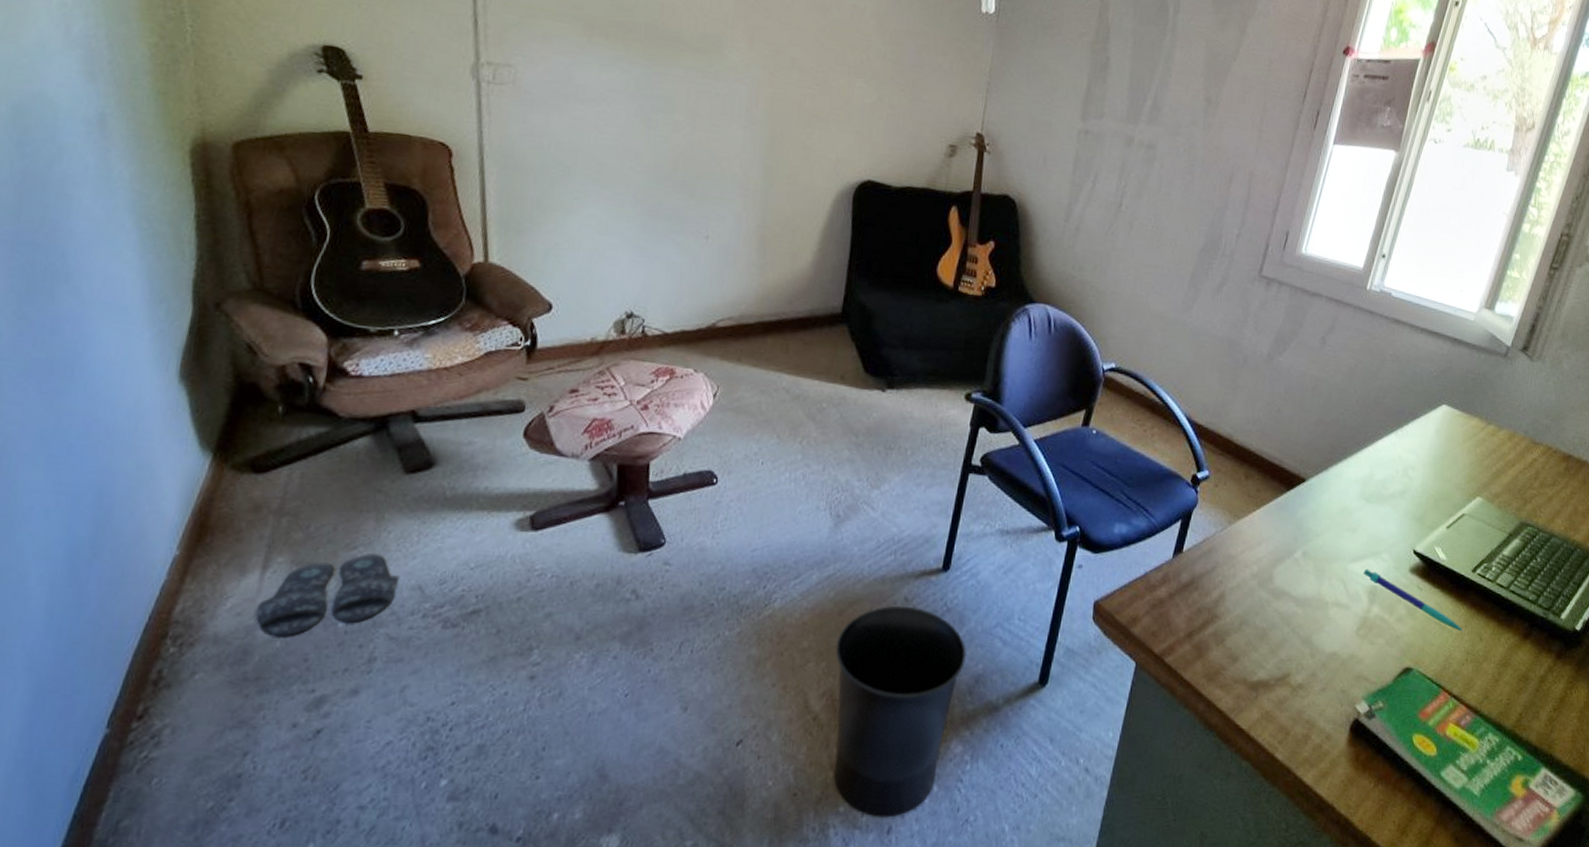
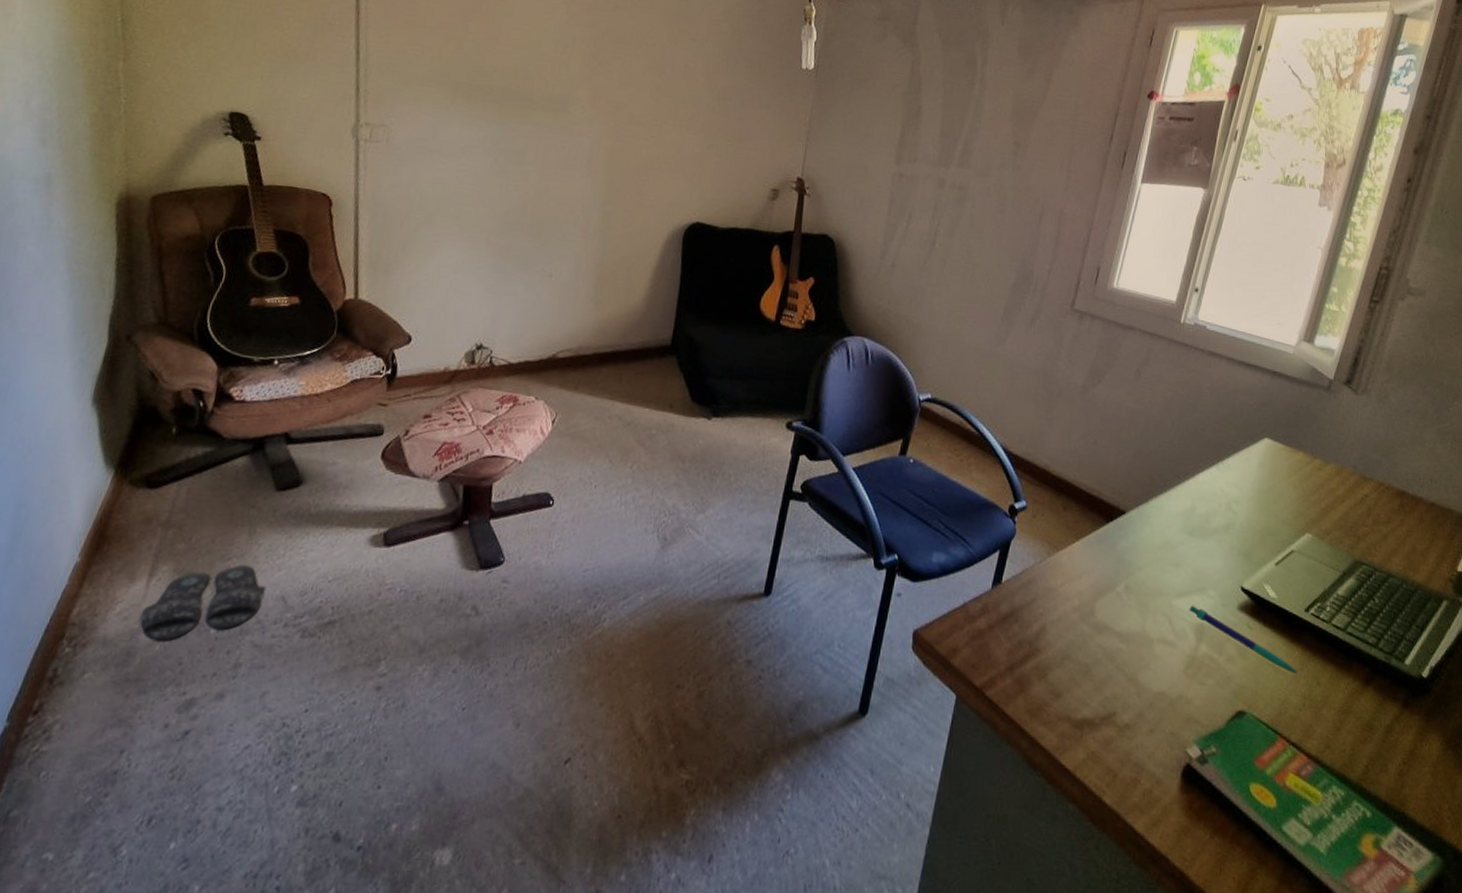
waste bin: present [833,605,967,818] -> none [657,628,787,845]

